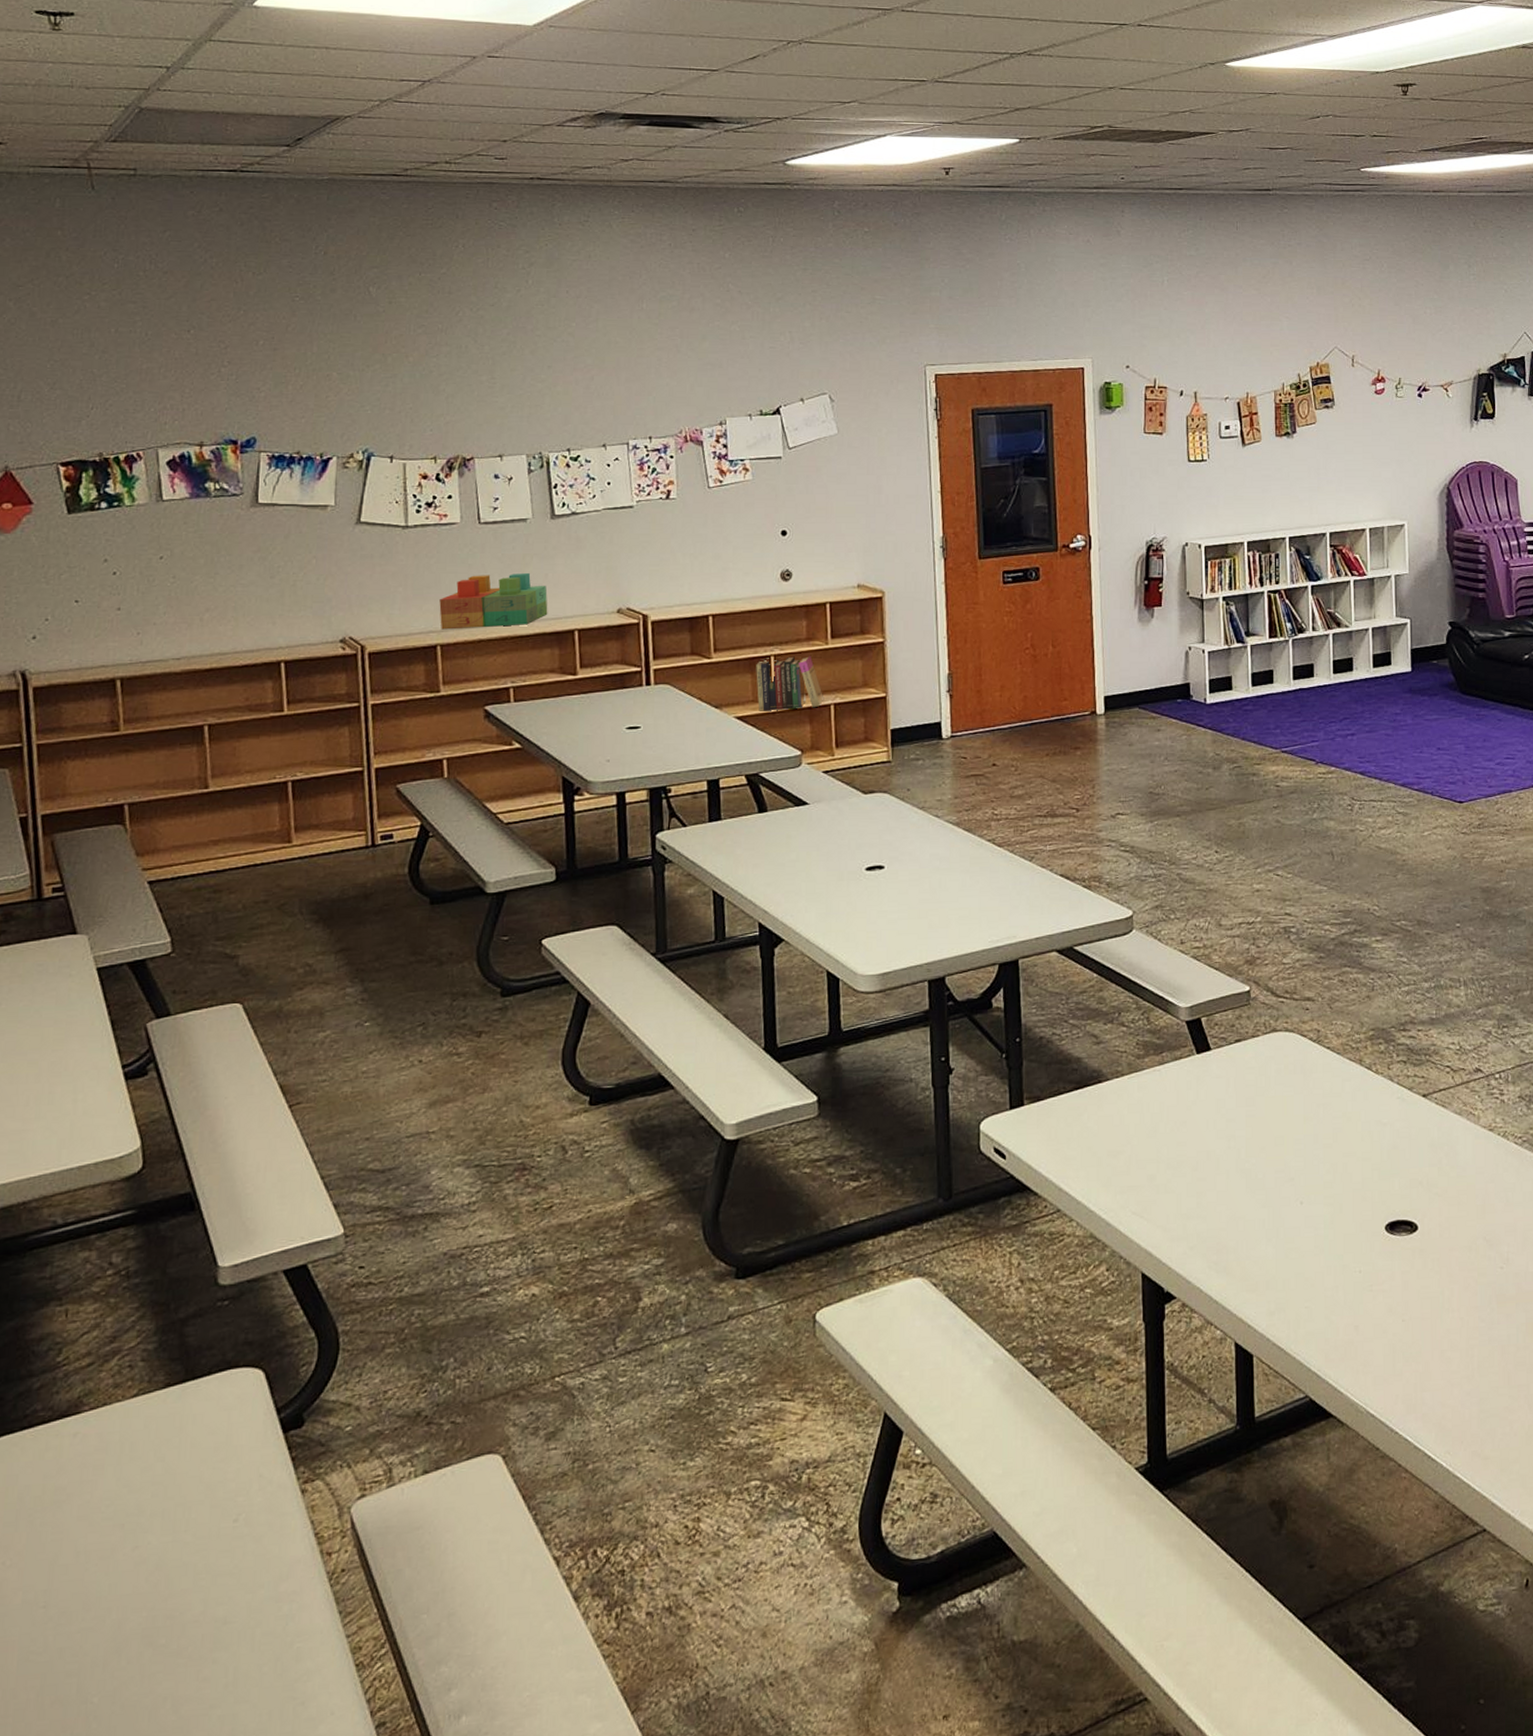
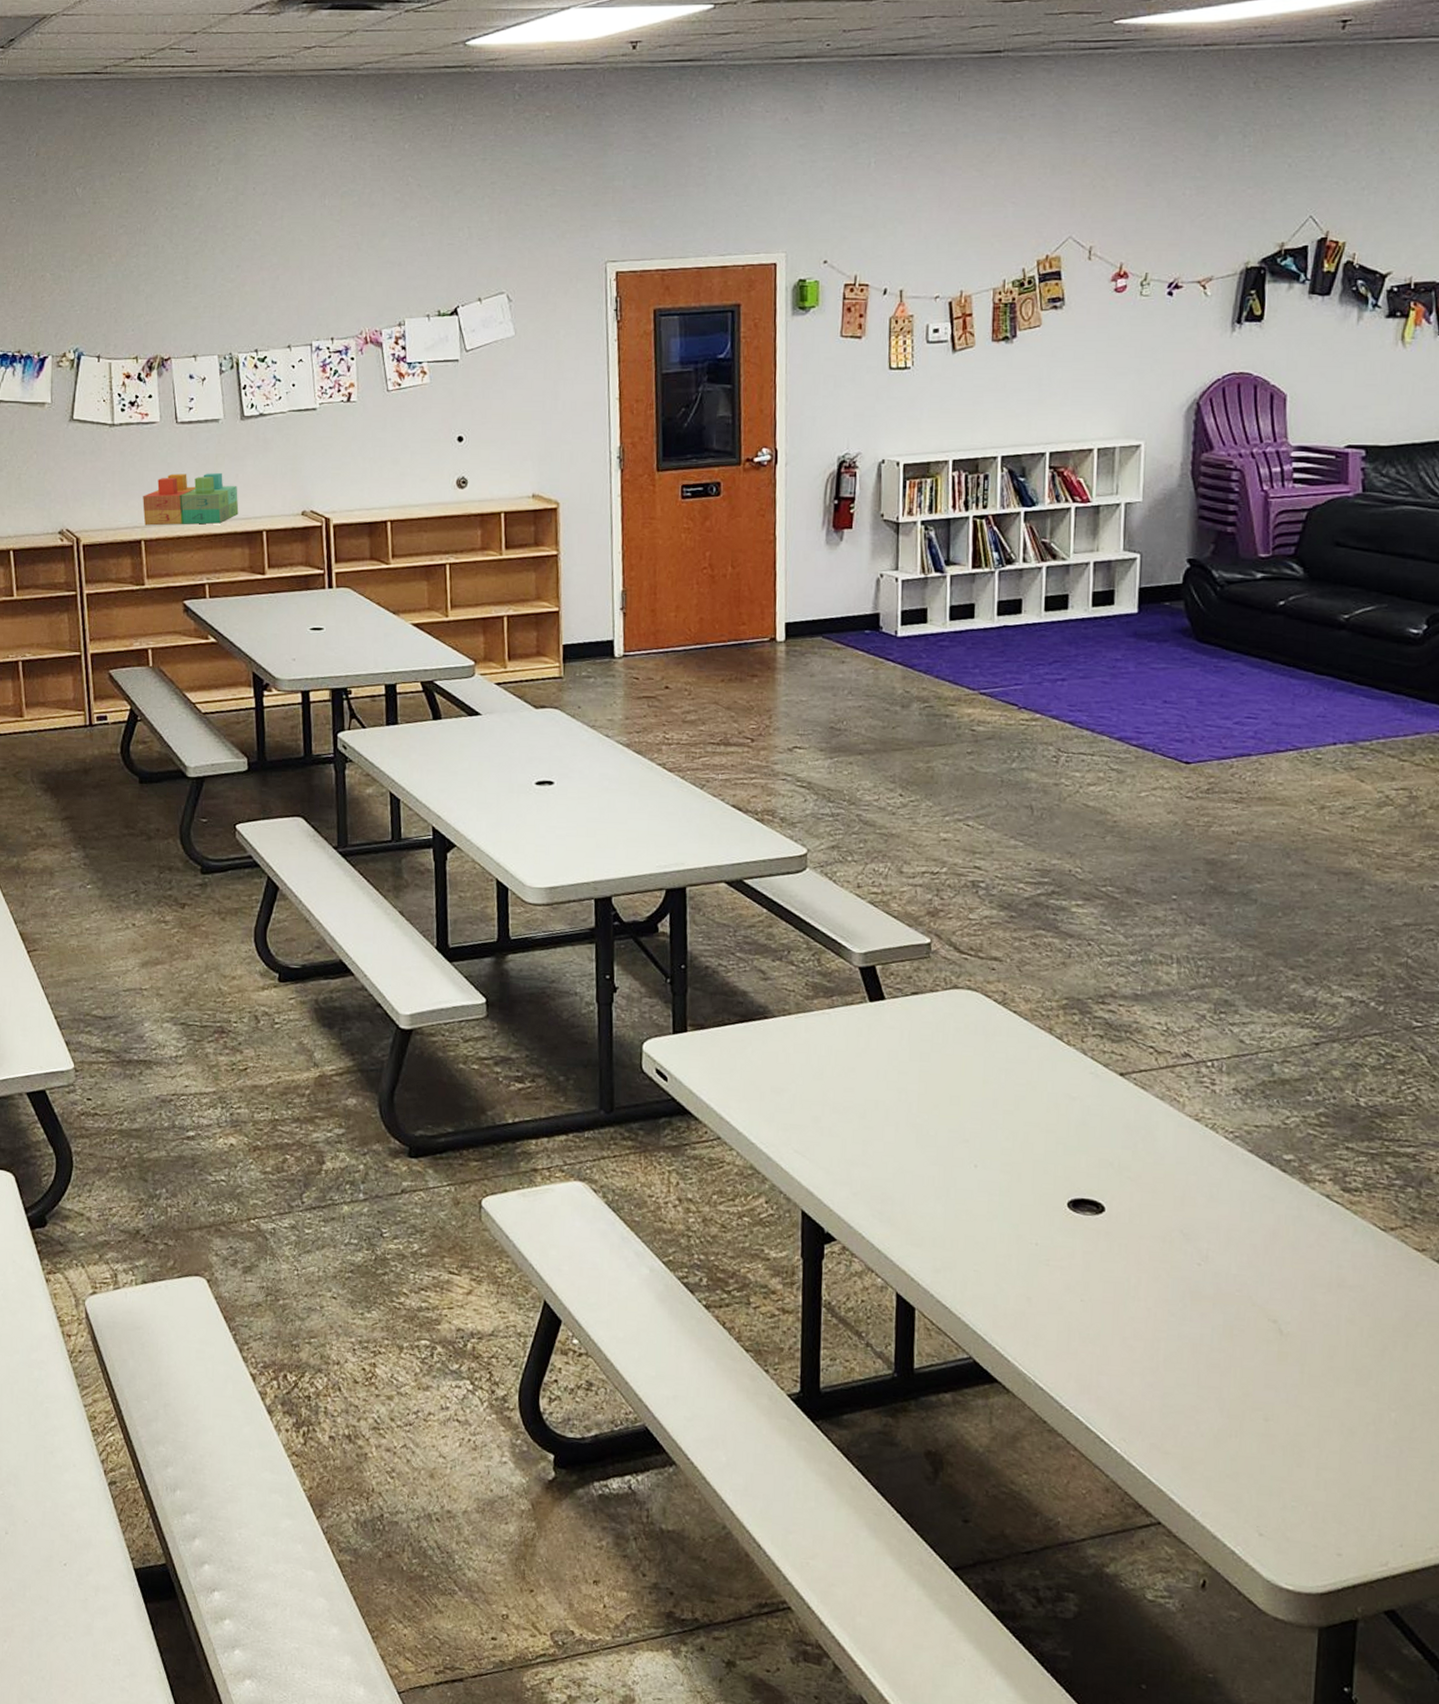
books: present [756,656,824,712] -> none [432,565,498,620]

